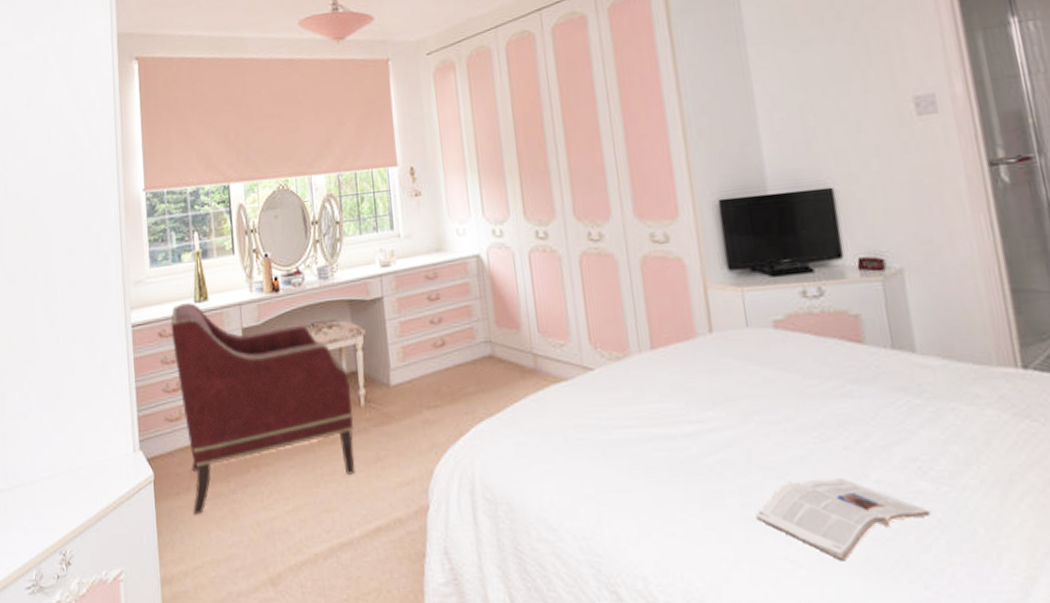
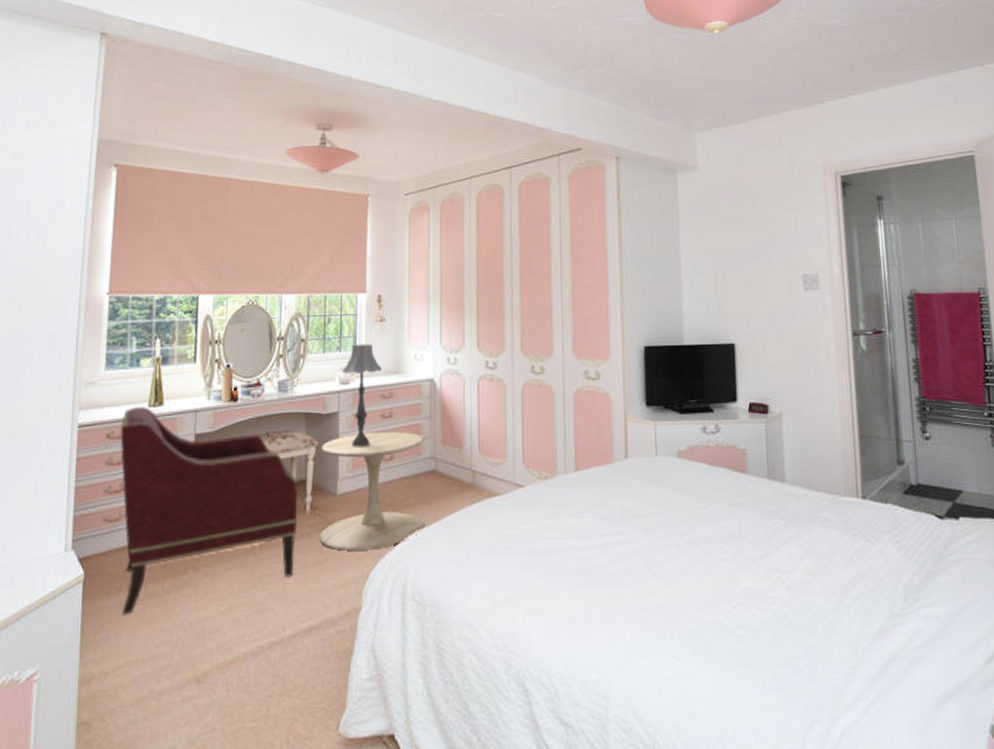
side table: none [368,314,487,446] -> present [319,431,424,551]
table lamp: none [381,221,423,334] -> present [342,344,382,447]
magazine: present [755,478,931,561] -> none [647,585,785,655]

